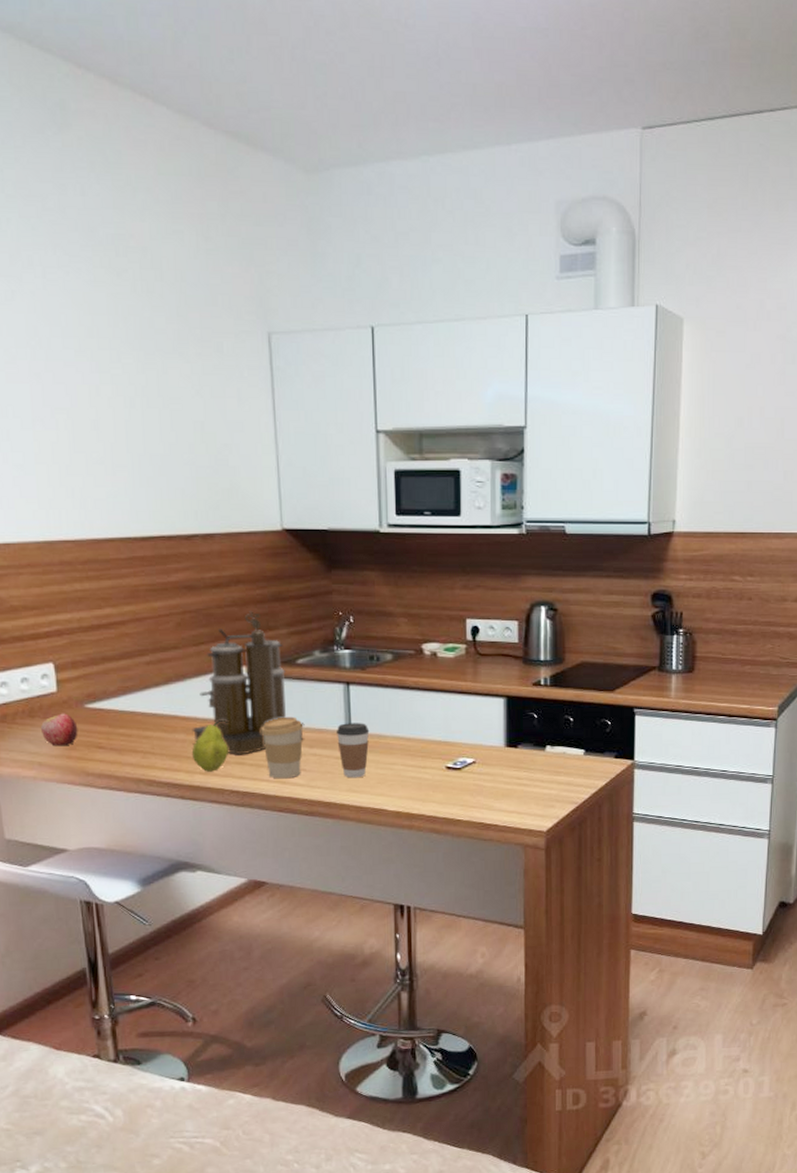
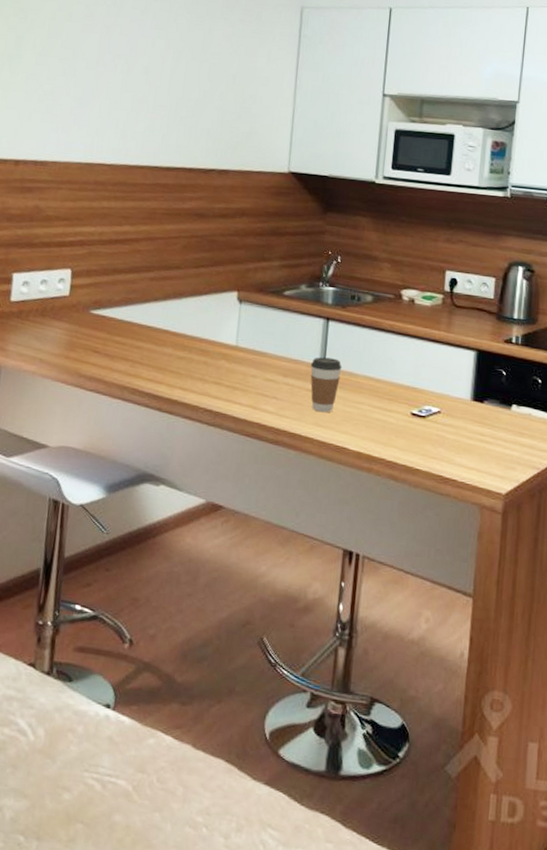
apple: present [41,713,78,747] -> none [48,315,81,347]
fruit: present [191,720,228,772] -> none [175,340,213,388]
coffee maker: present [192,611,305,755] -> none [179,242,283,376]
coffee cup: present [261,716,304,779] -> none [241,343,281,405]

